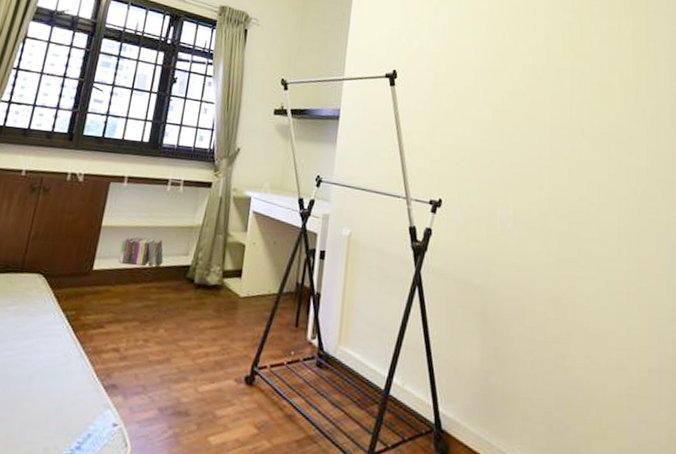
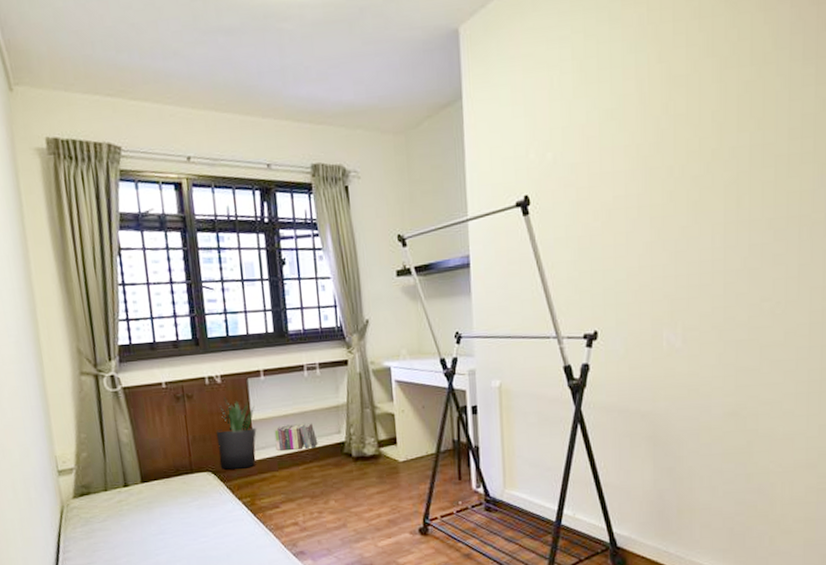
planter: none [55,197,110,277] -> present [216,397,257,470]

